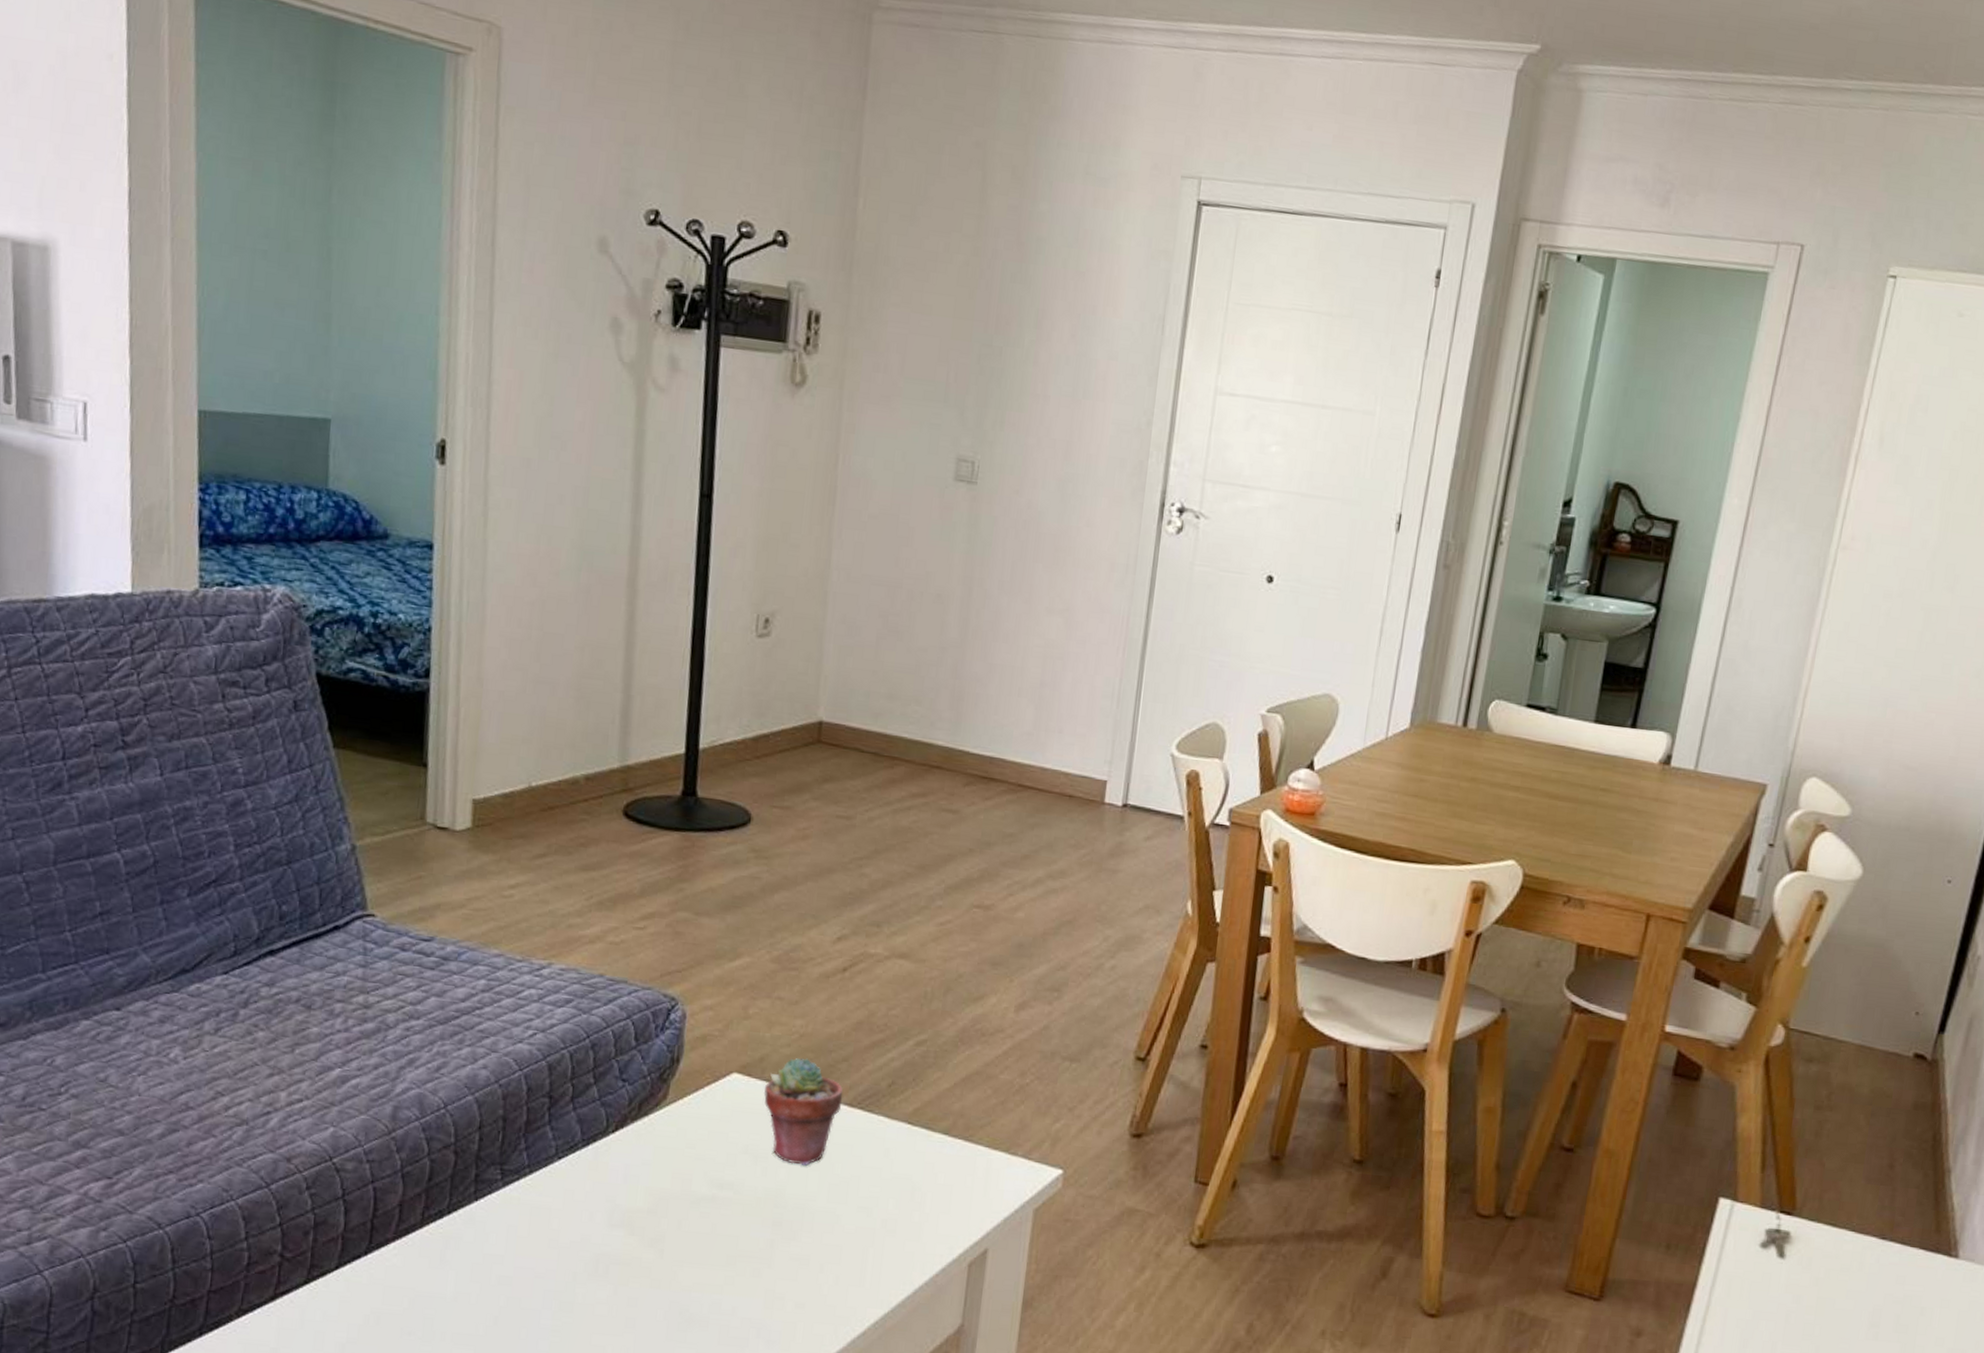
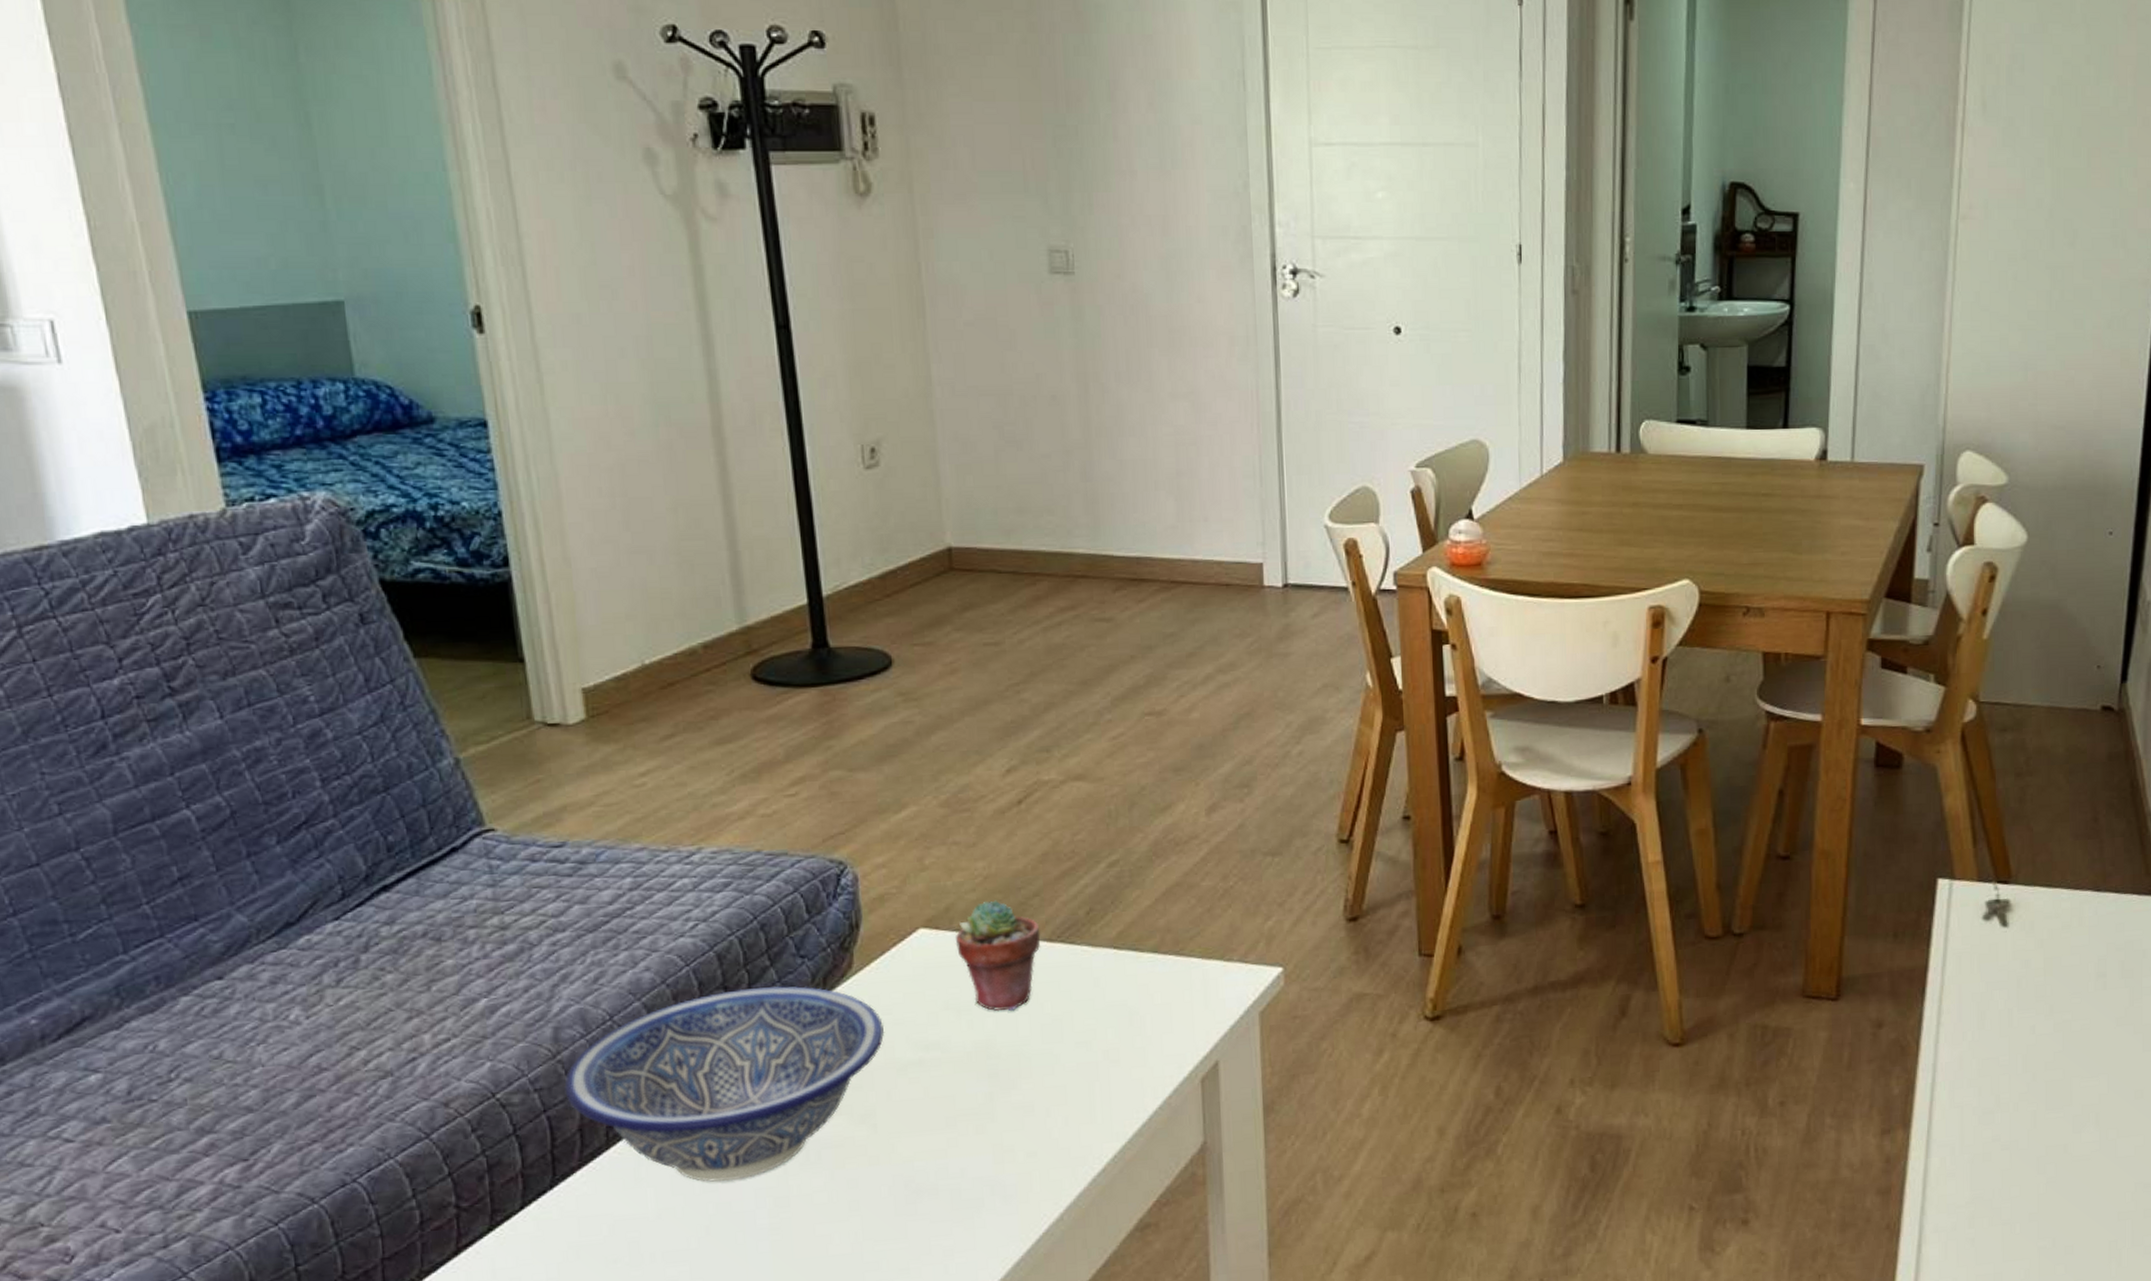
decorative bowl: none [393,1099,686,1279] -> present [564,985,885,1182]

